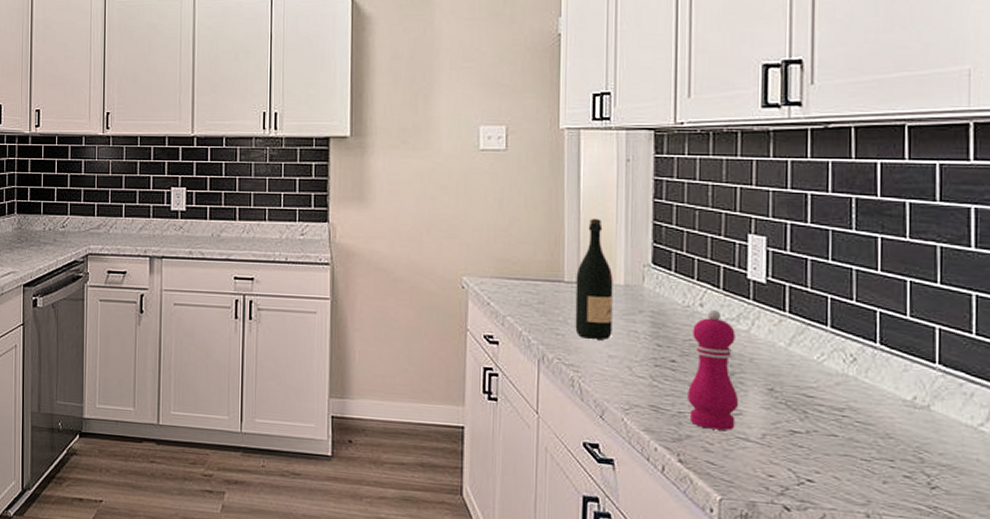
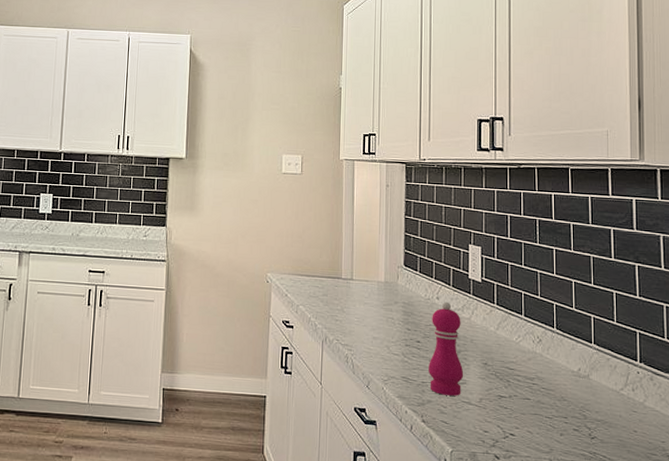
wine bottle: present [575,218,613,340] -> none [349,229,377,325]

